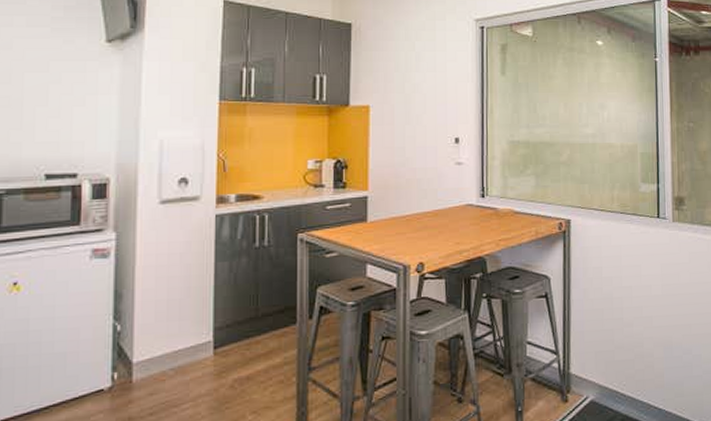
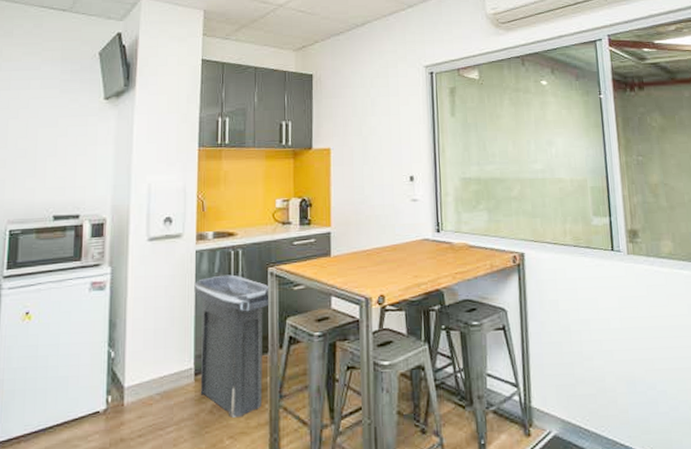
trash can: none [213,241,300,392] -> present [194,274,271,418]

